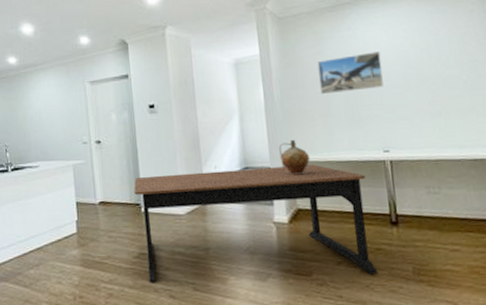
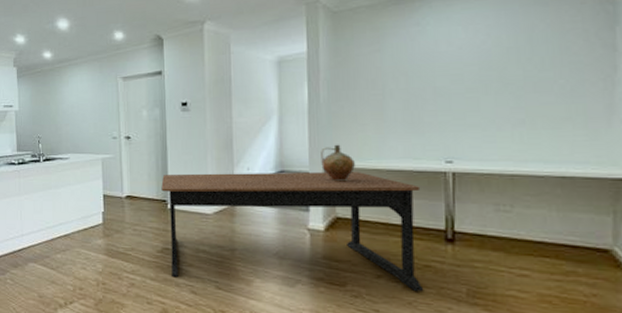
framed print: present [317,51,384,95] -> none [374,50,455,98]

